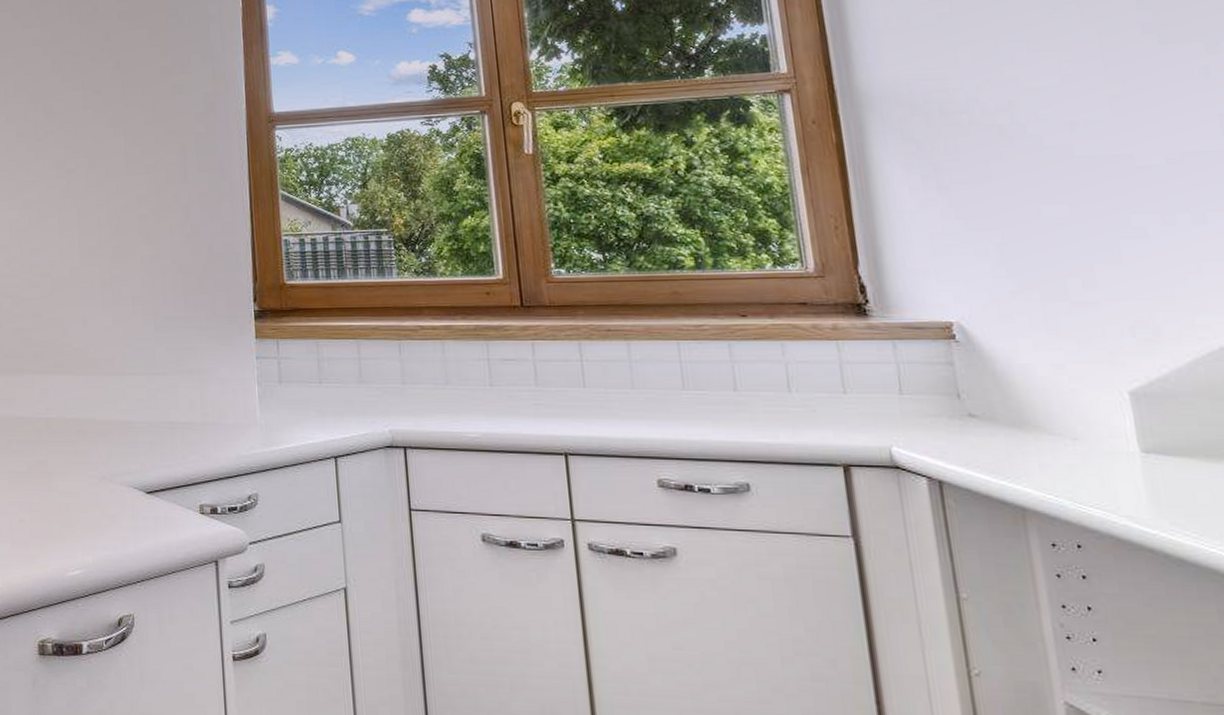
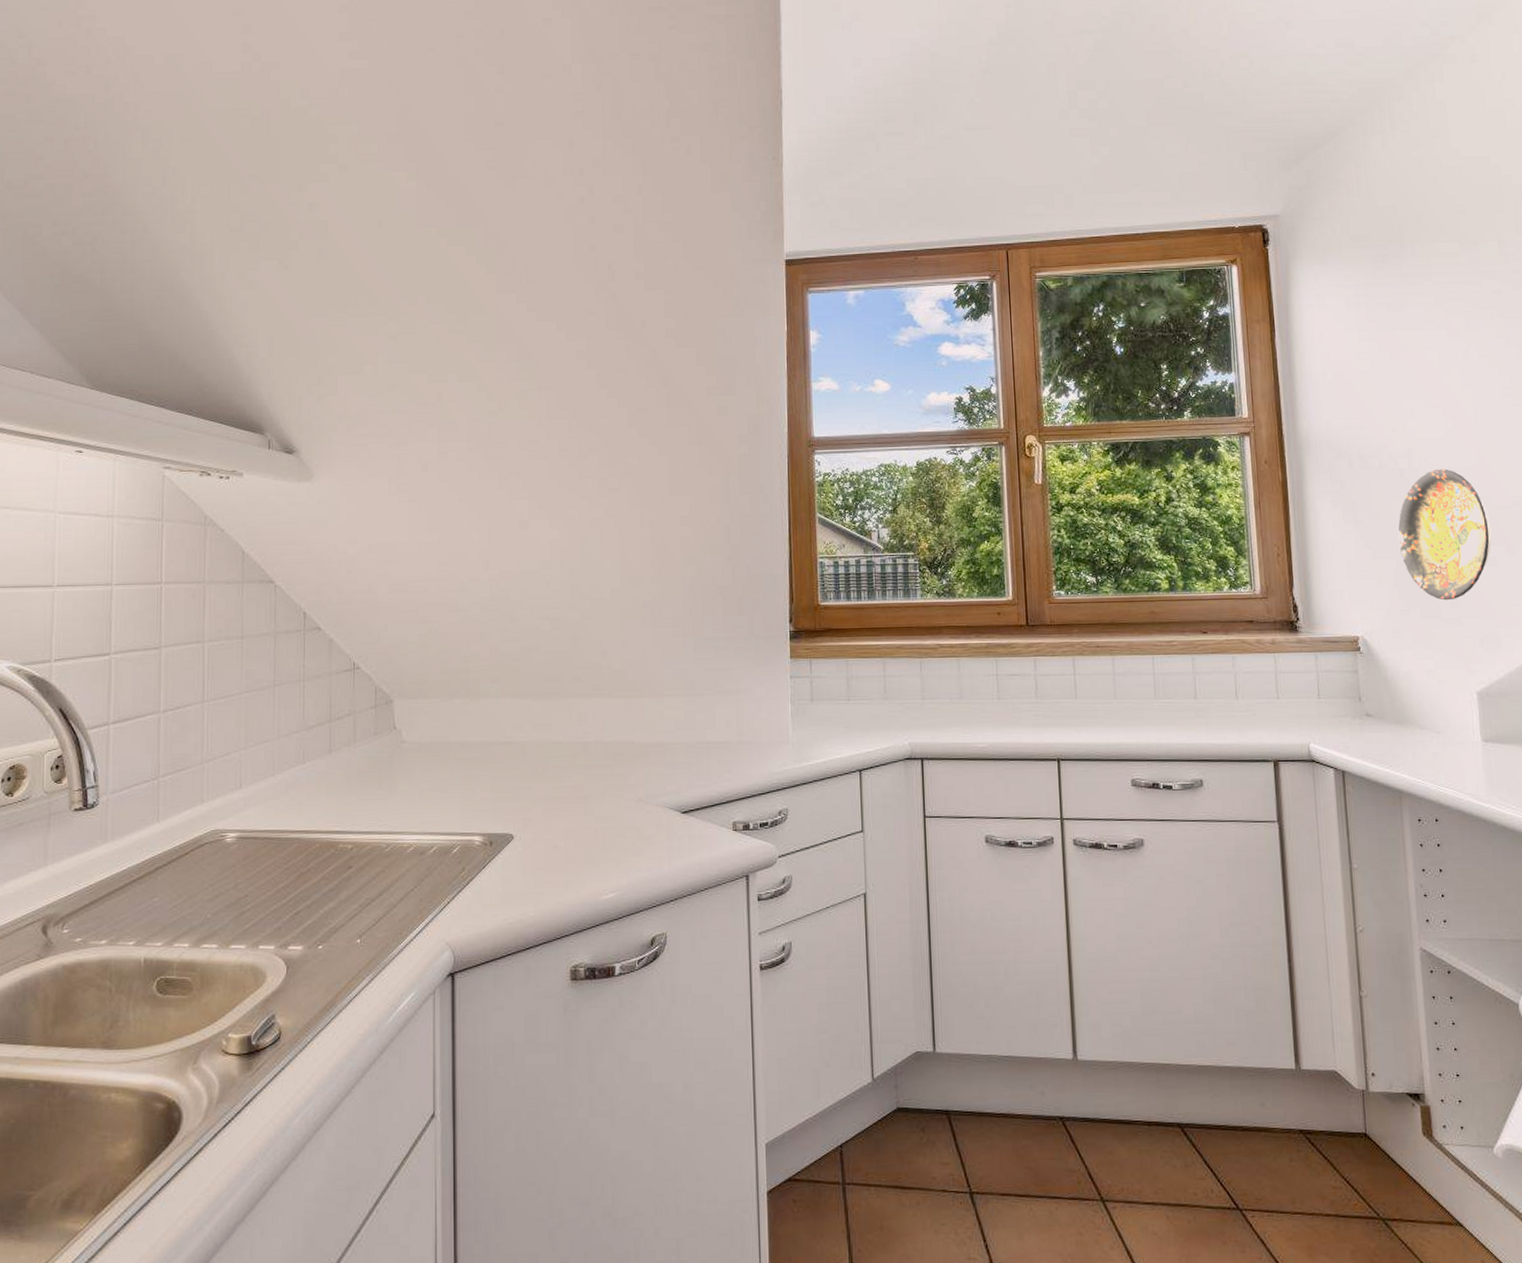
decorative plate: none [1000,123,1139,280] -> present [1398,469,1492,601]

